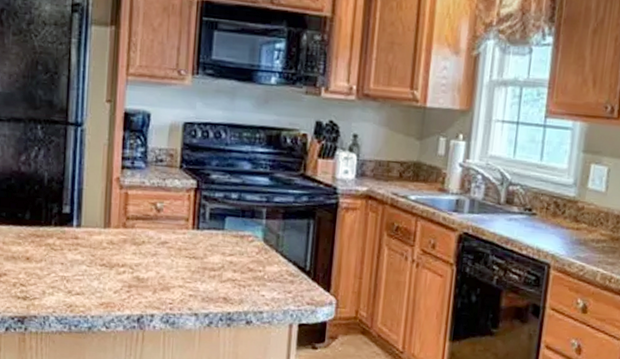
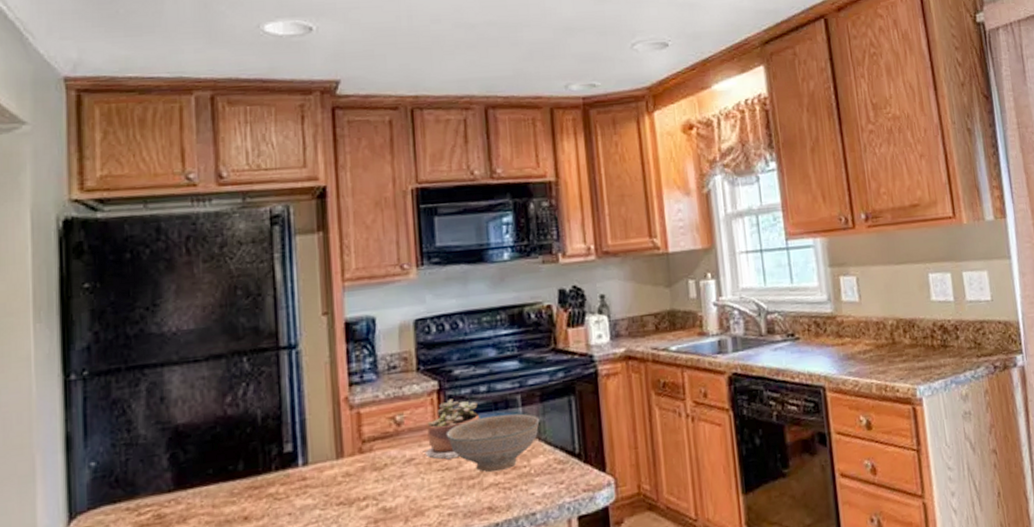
succulent plant: none [174,199,228,251] -> present [421,399,480,460]
decorative bowl: none [197,220,280,270] -> present [446,413,540,472]

